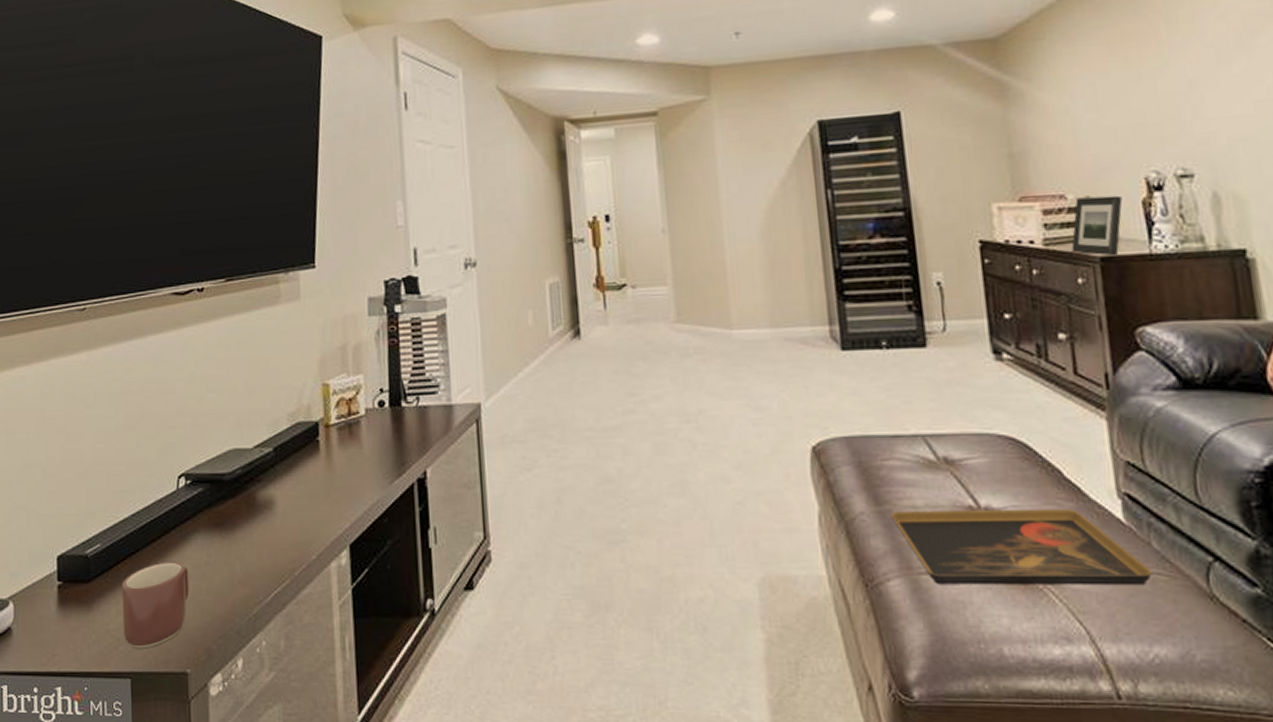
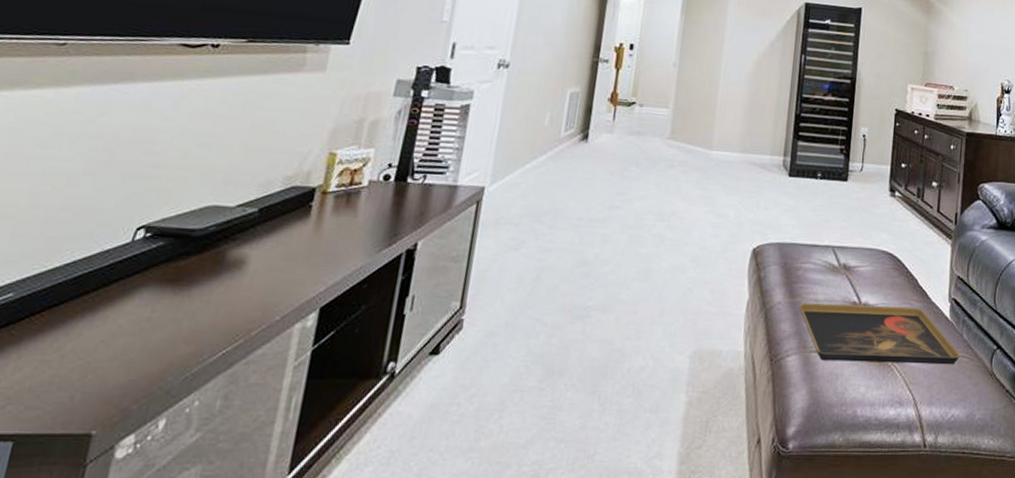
mug: present [122,562,190,649] -> none [17,316,123,409]
picture frame: present [1071,195,1123,256] -> none [951,90,986,133]

